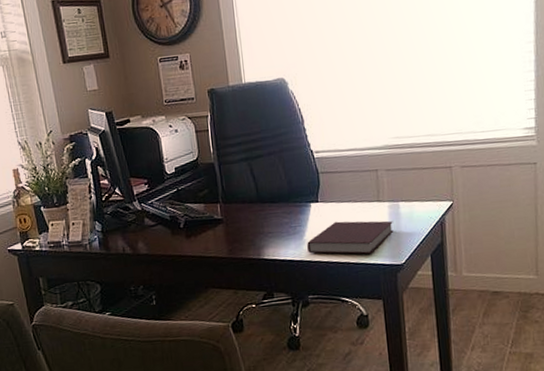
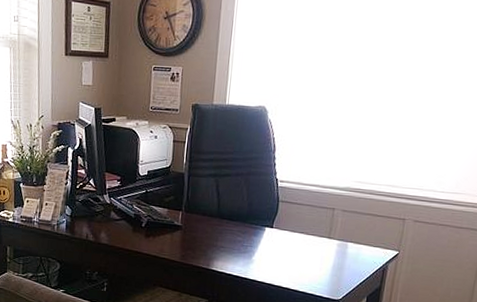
notebook: present [307,220,394,255] -> none [253,249,339,285]

